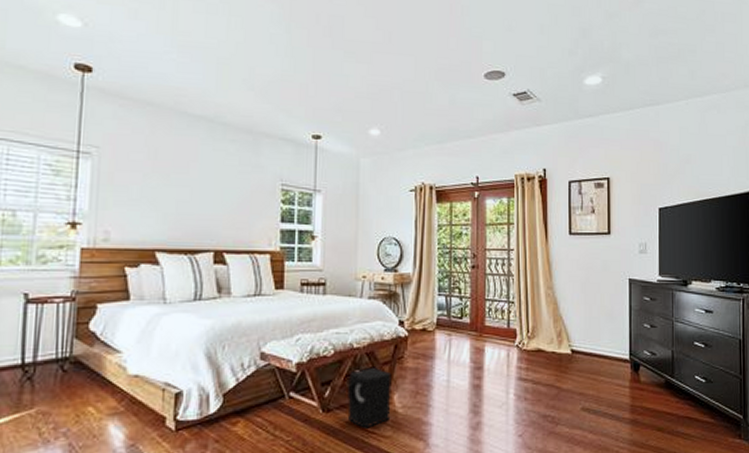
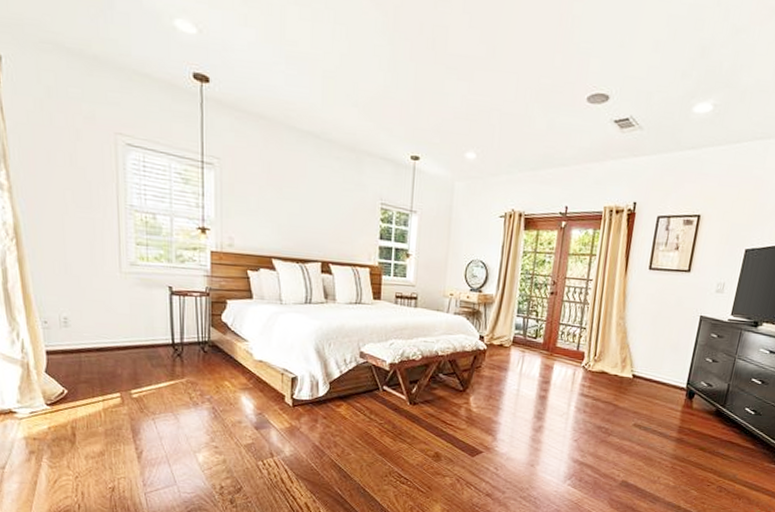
speaker: present [348,367,392,429] -> none [431,372,470,421]

